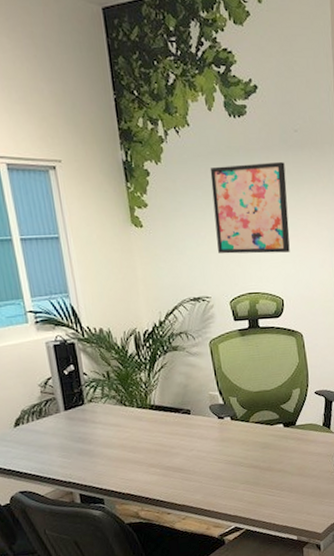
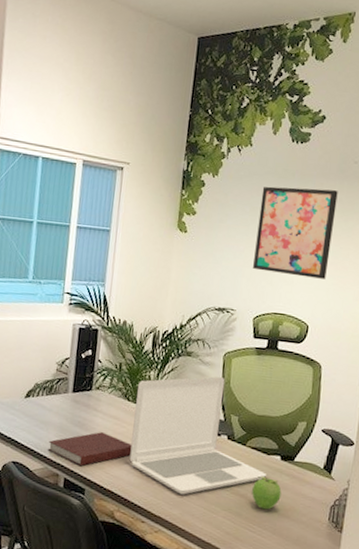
notebook: none [53,442,142,479] -> present [47,432,132,467]
laptop: none [131,363,274,480] -> present [129,376,266,495]
fruit: none [263,444,291,474] -> present [251,476,282,510]

